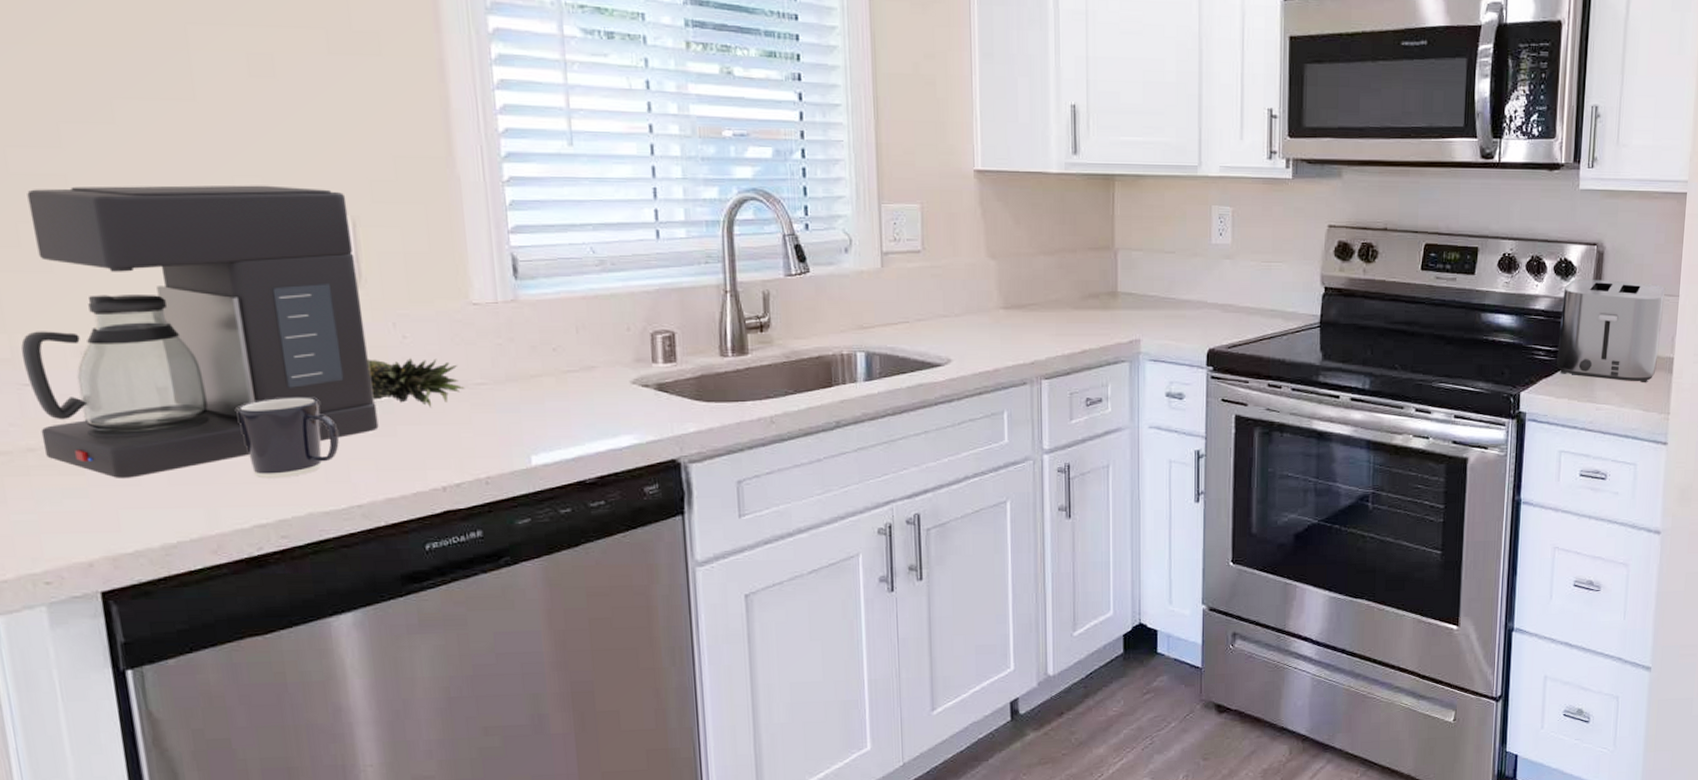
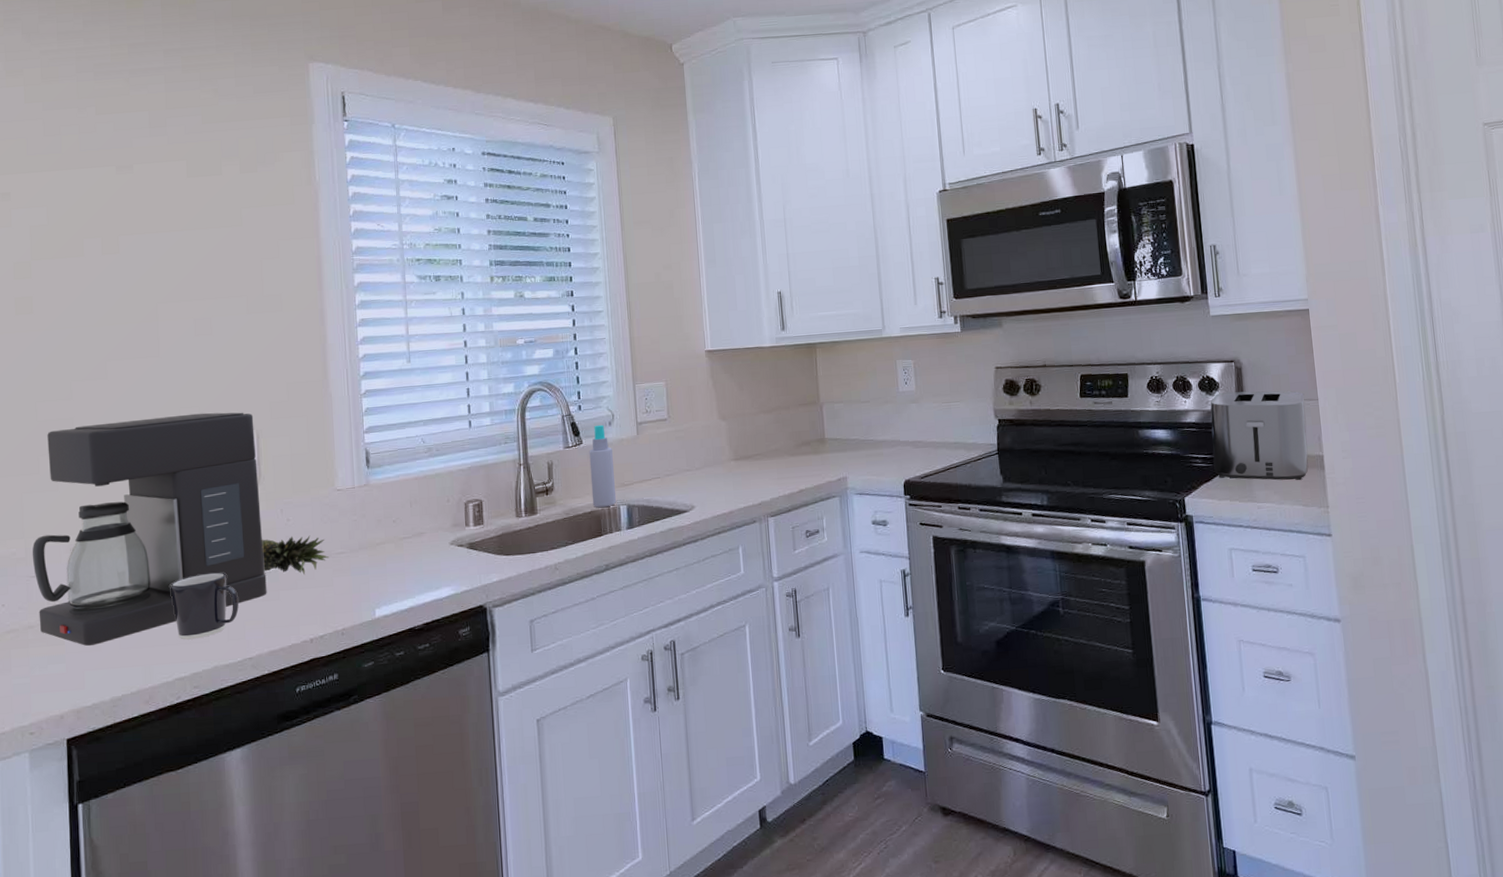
spray bottle: none [817,250,853,353] -> present [589,424,617,508]

